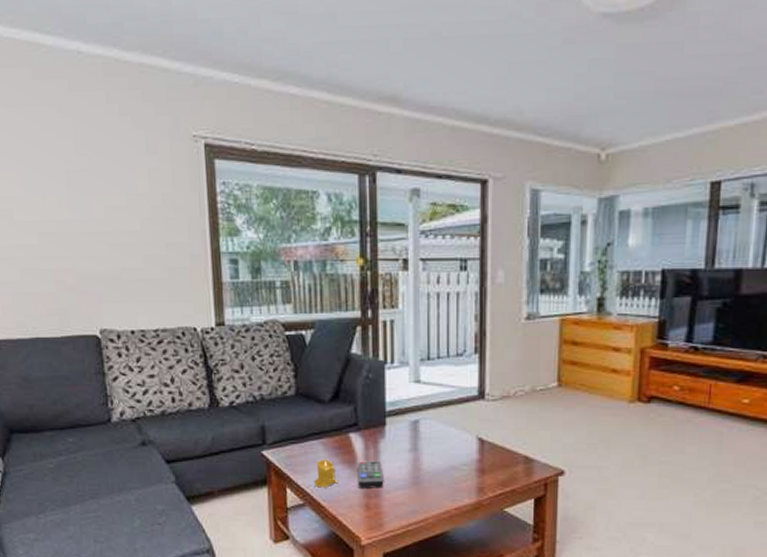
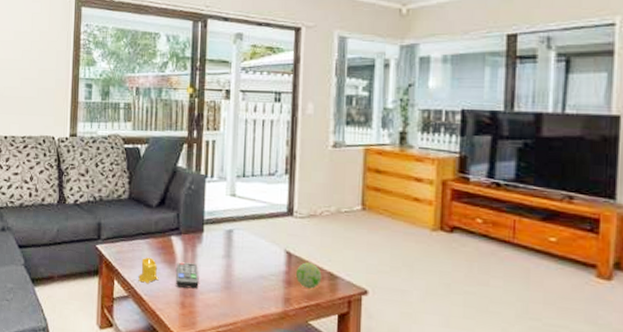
decorative ball: none [490,448,517,475] -> present [296,262,322,289]

